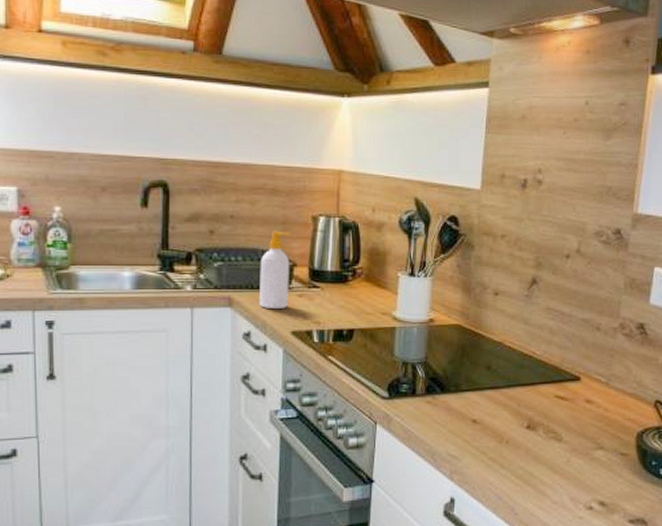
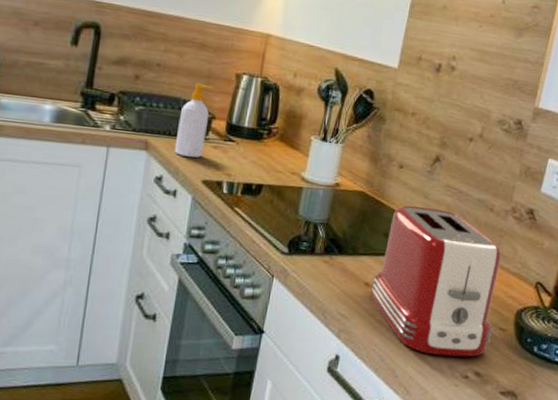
toaster: none [479,333,614,488] -> present [371,205,502,357]

